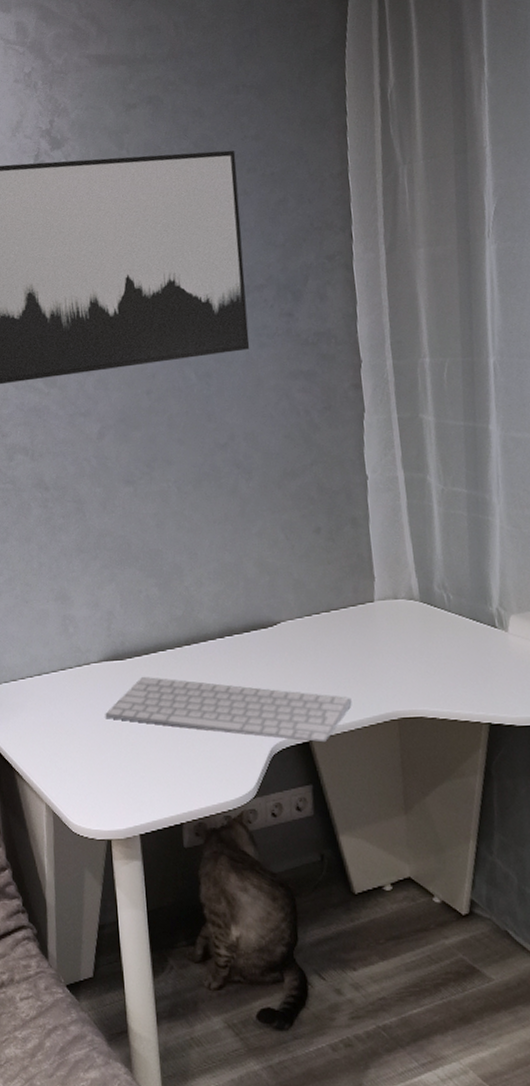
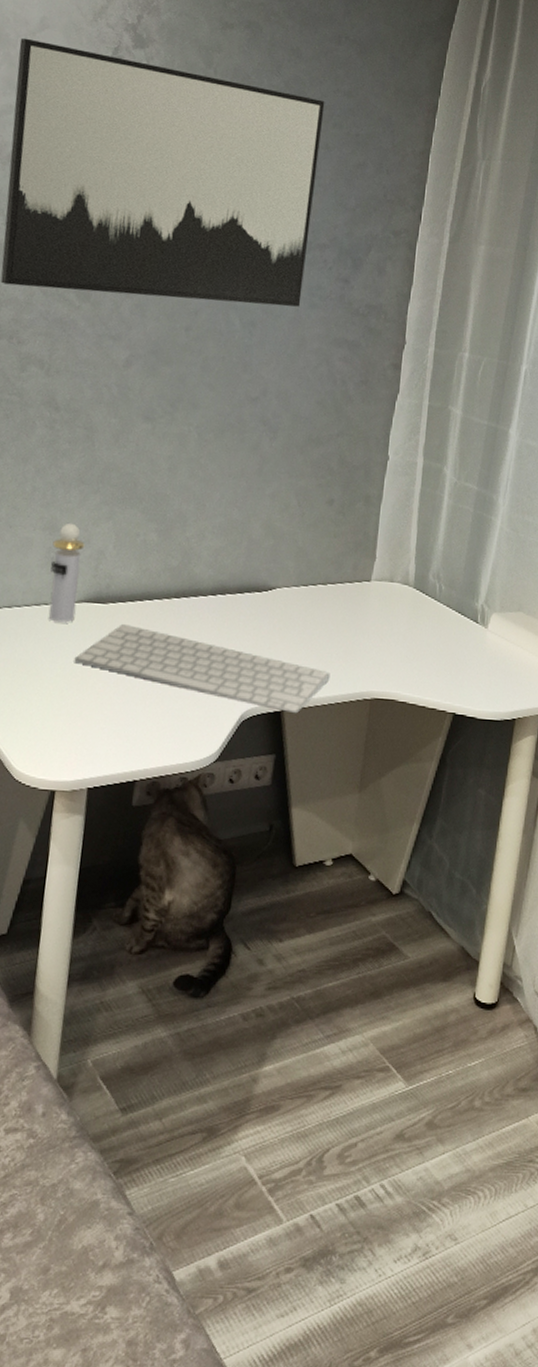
perfume bottle: none [66,590,98,683] -> present [49,522,85,623]

